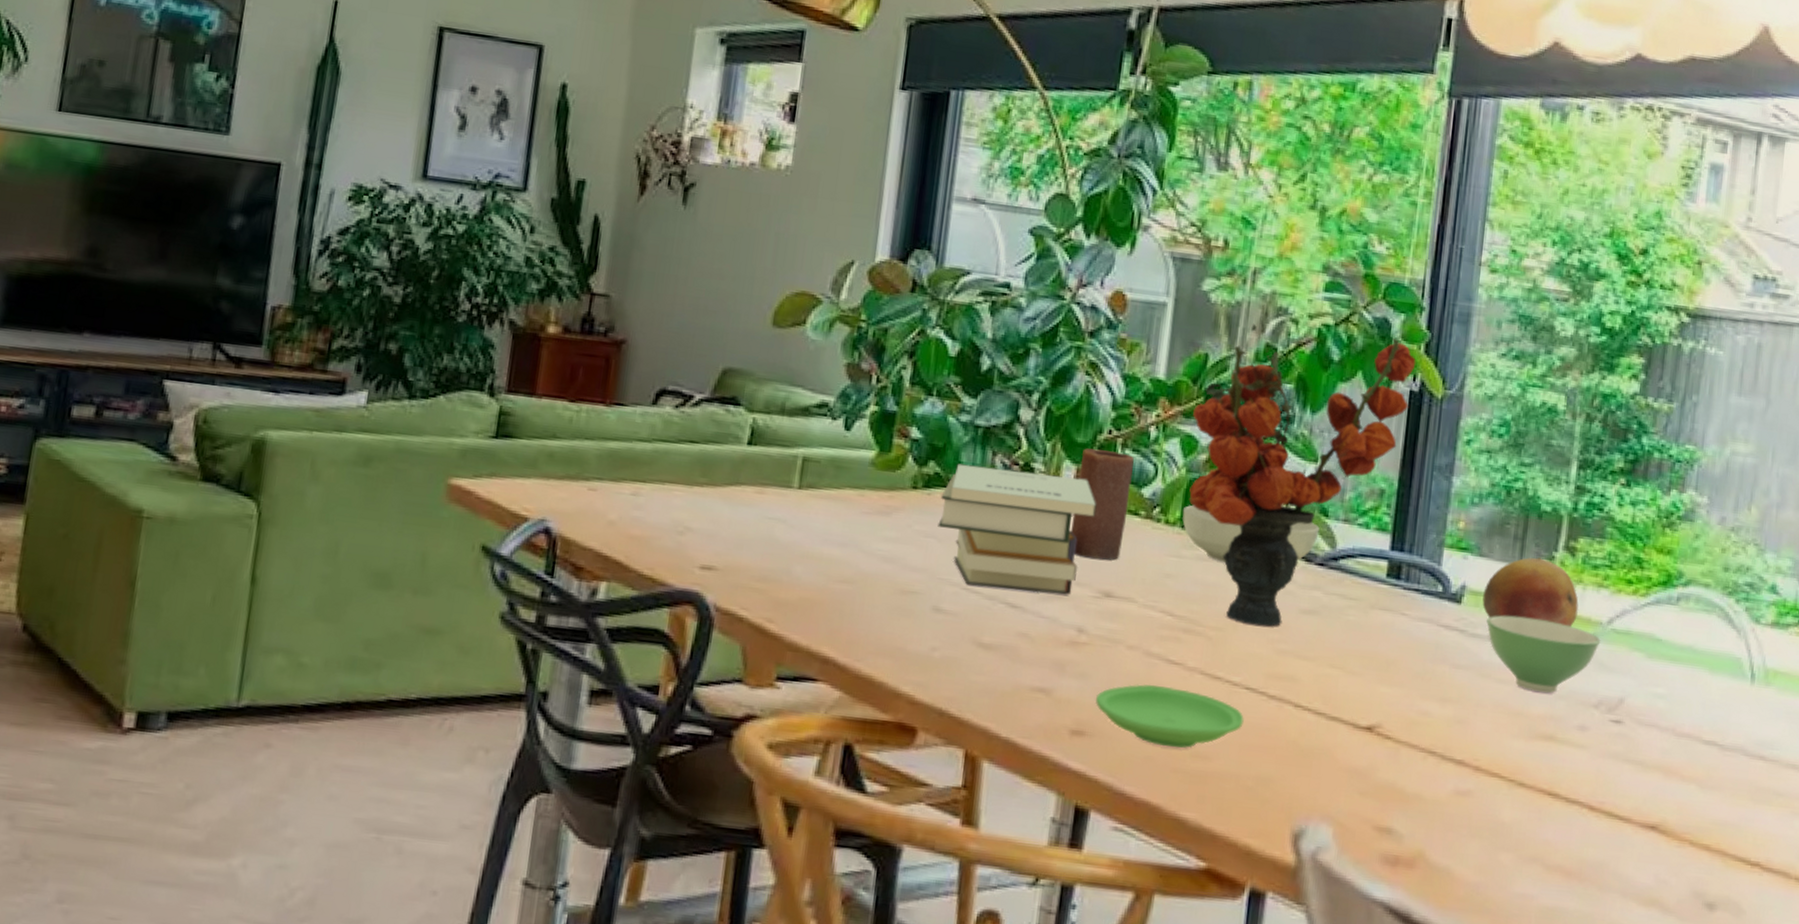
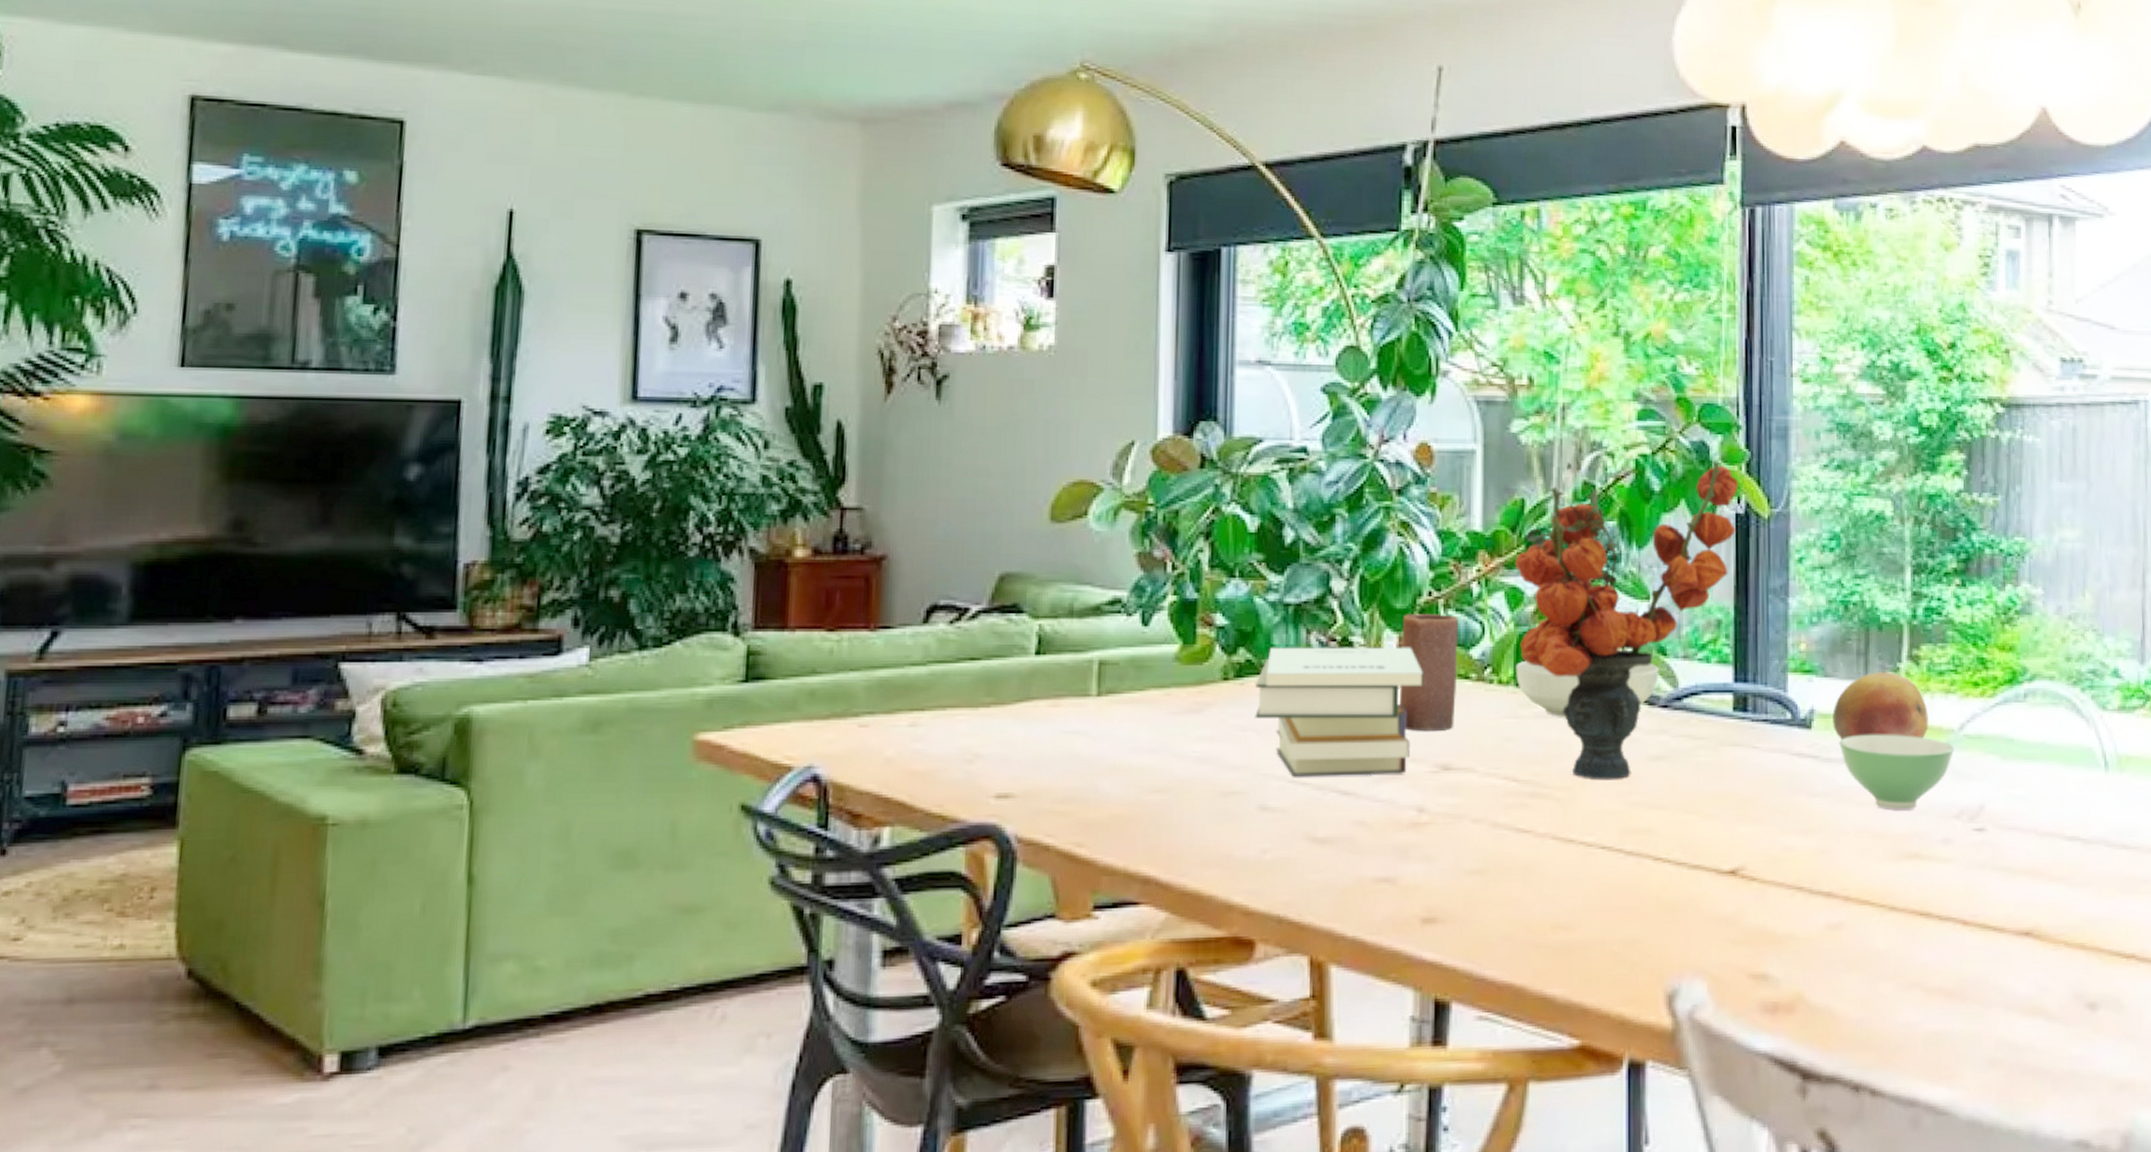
plate: present [1095,684,1244,748] -> none [1444,857,1603,922]

